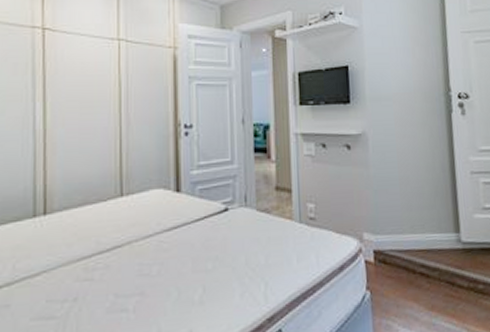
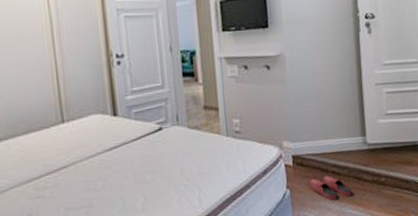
slippers: none [392,277,442,310] -> present [308,175,351,201]

